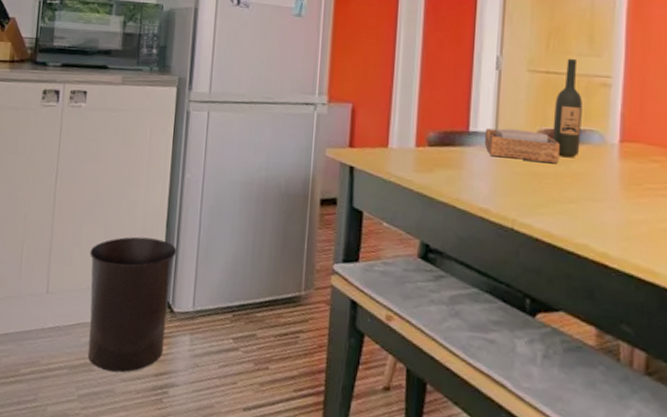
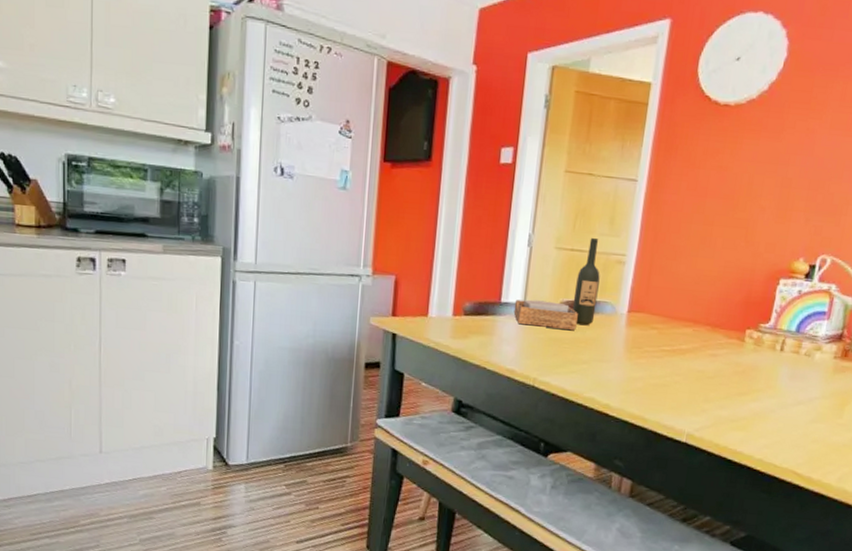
waste bin: present [87,236,177,372] -> none [141,399,229,518]

